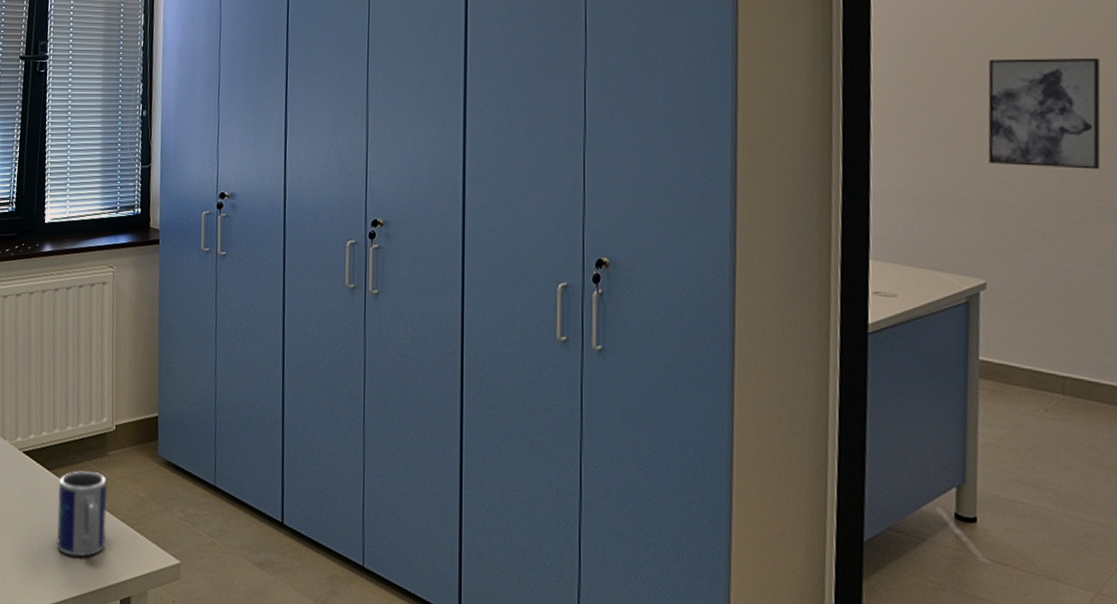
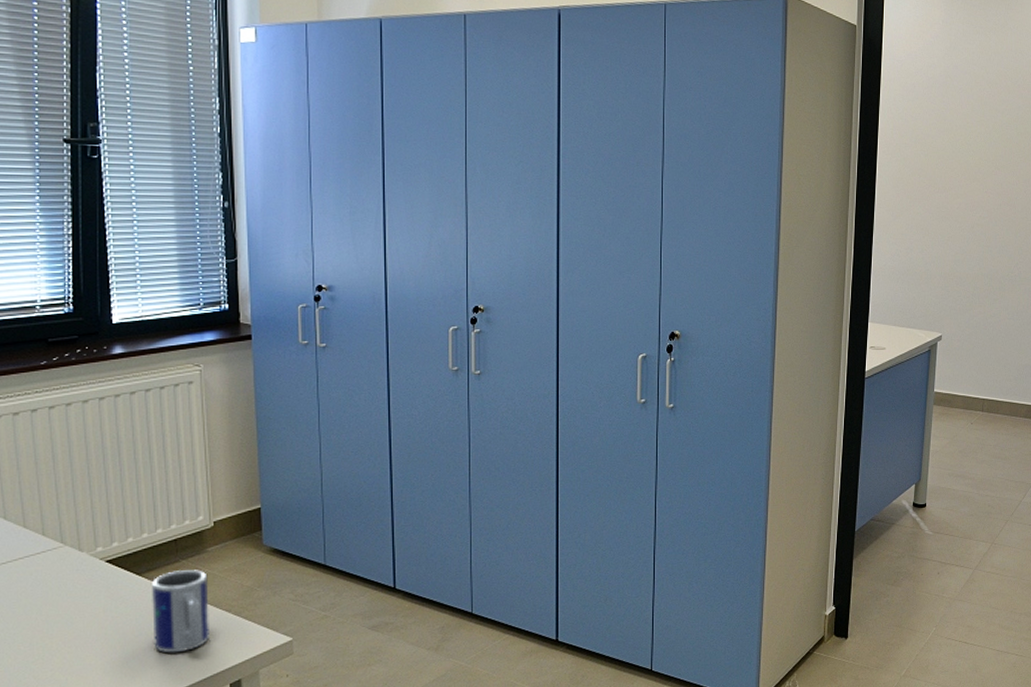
wall art: present [988,57,1101,170] -> none [949,166,1020,250]

